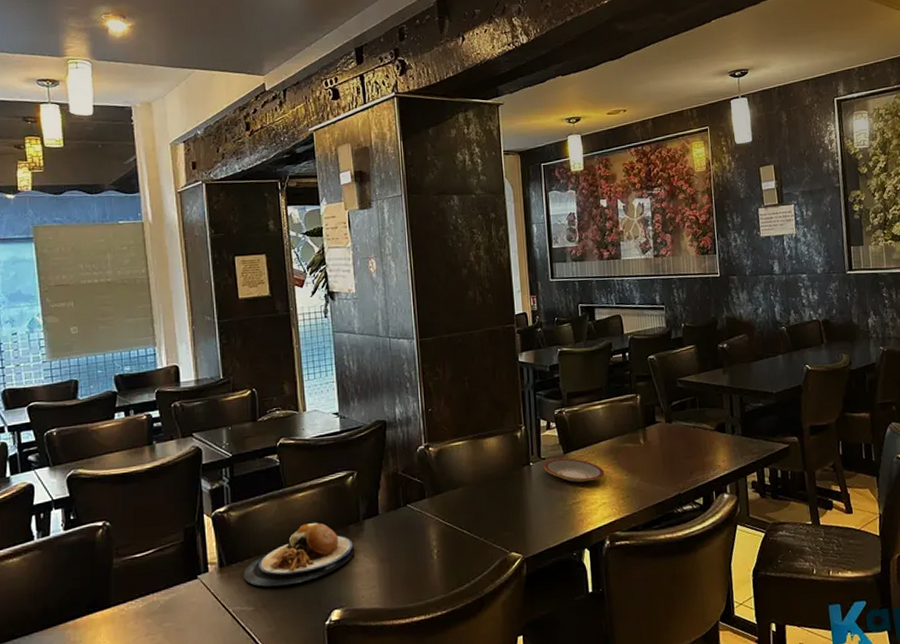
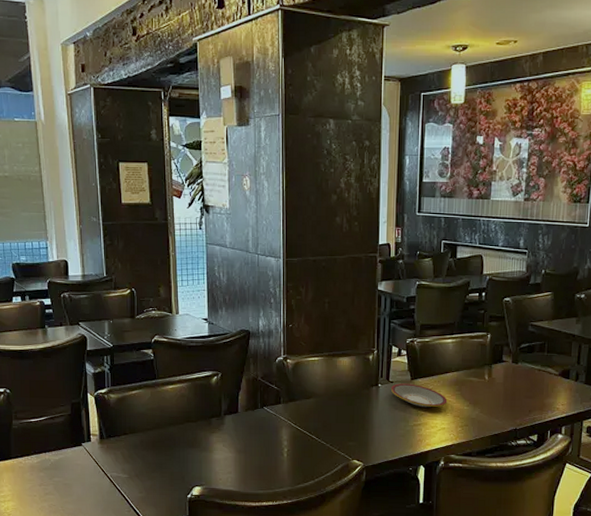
plate: present [243,522,354,587] -> none [120,411,215,461]

